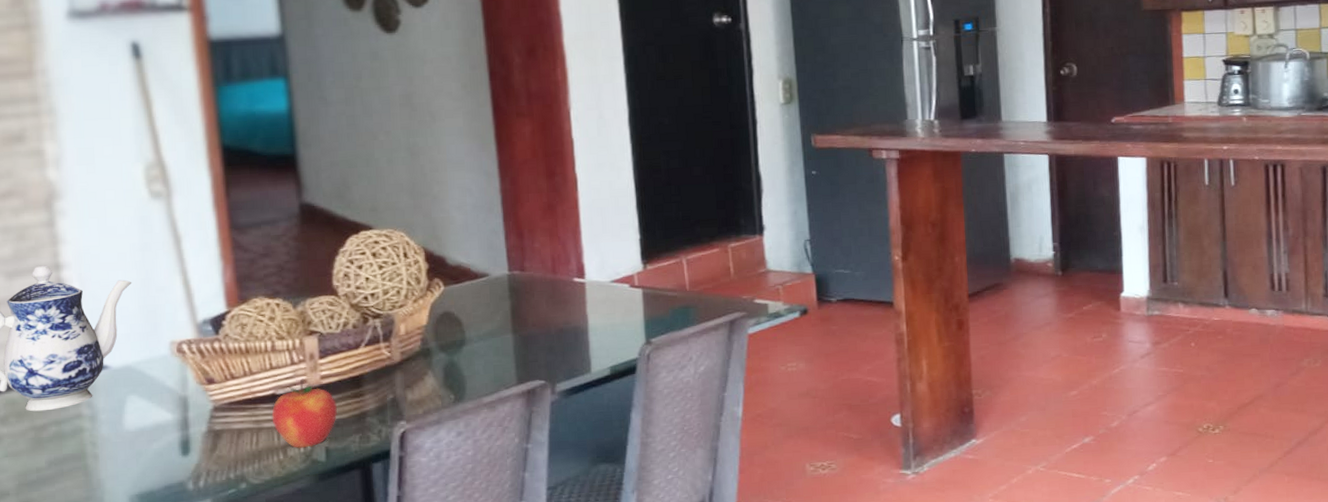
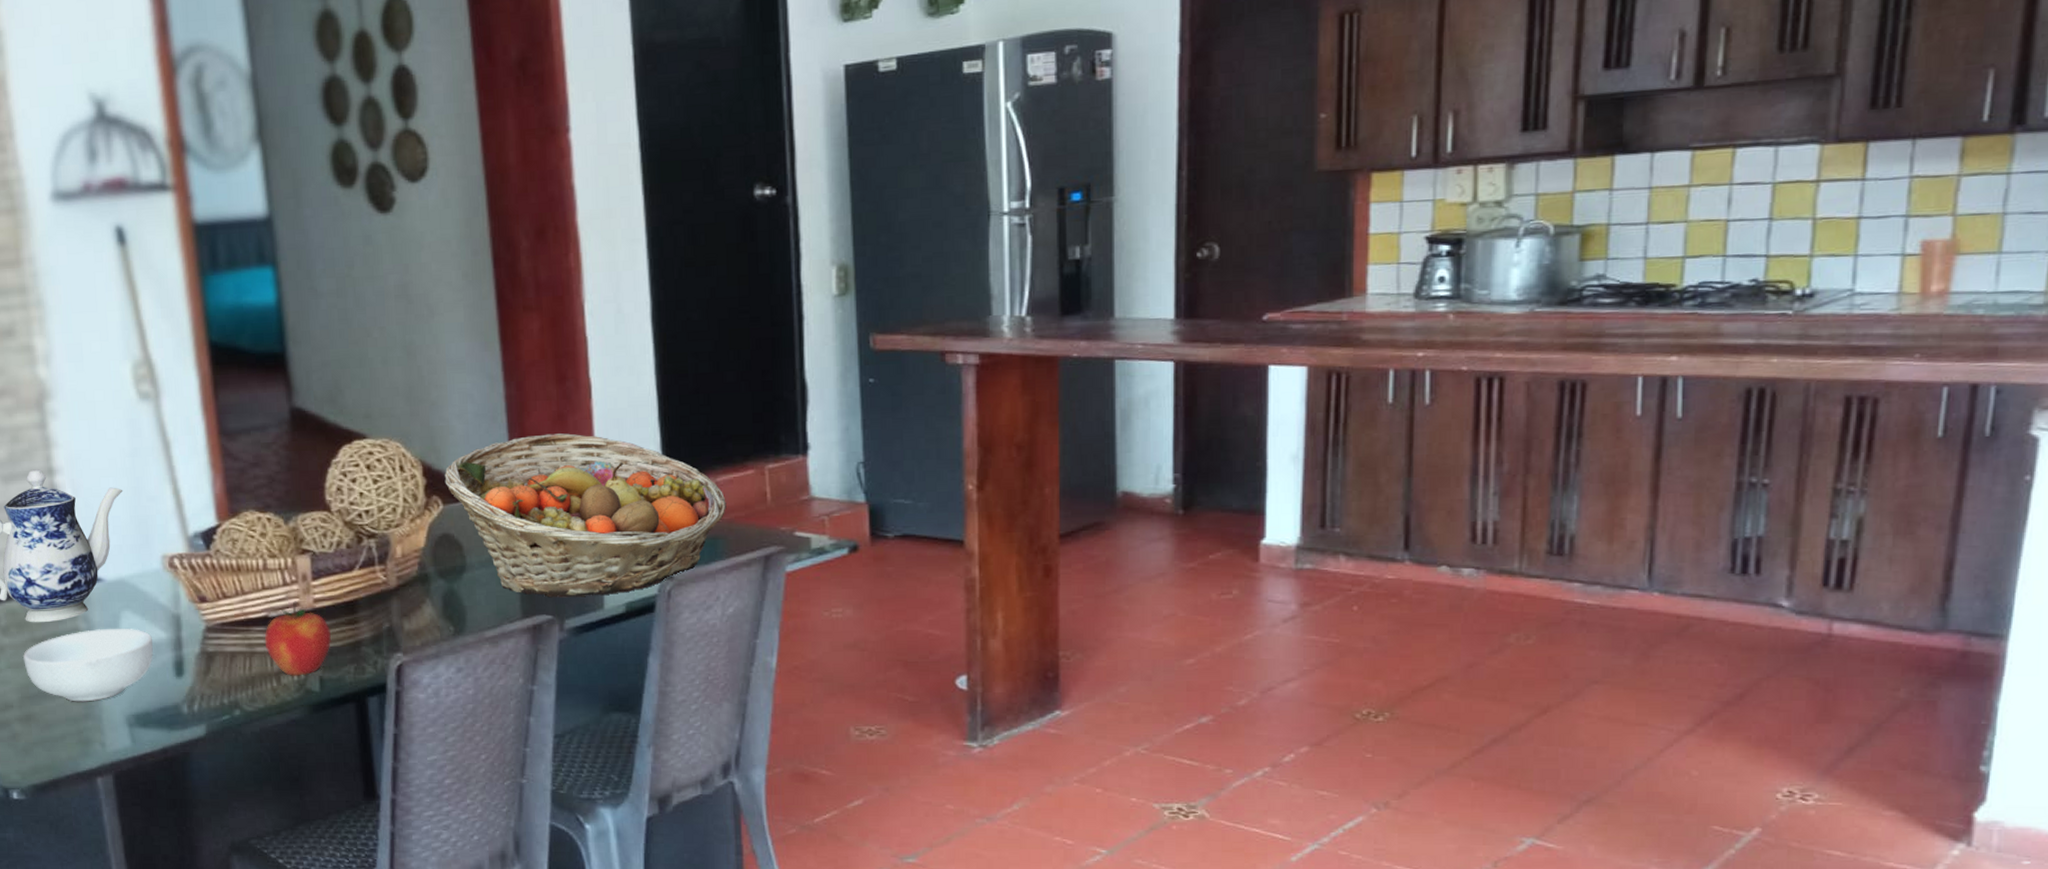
cereal bowl: none [22,412,159,486] -> present [23,628,153,702]
fruit basket: none [445,221,696,365] -> present [444,433,726,598]

